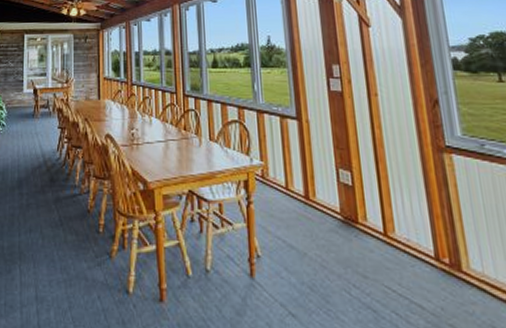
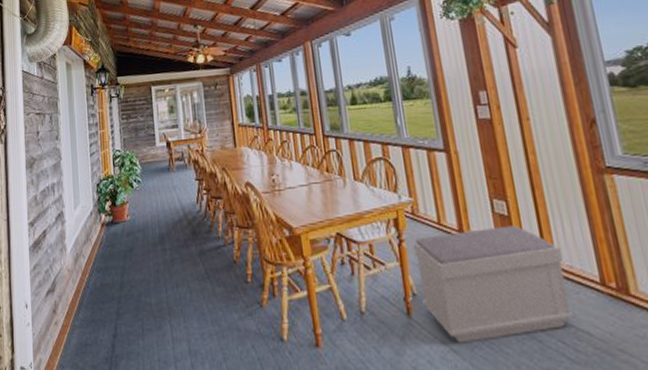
bench: none [260,195,409,308] -> present [412,225,575,343]

